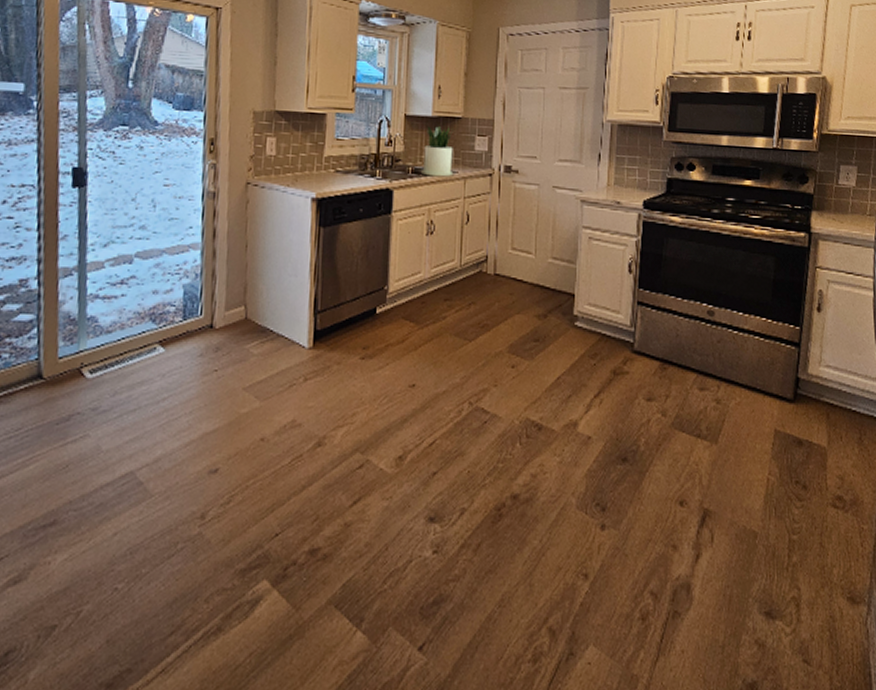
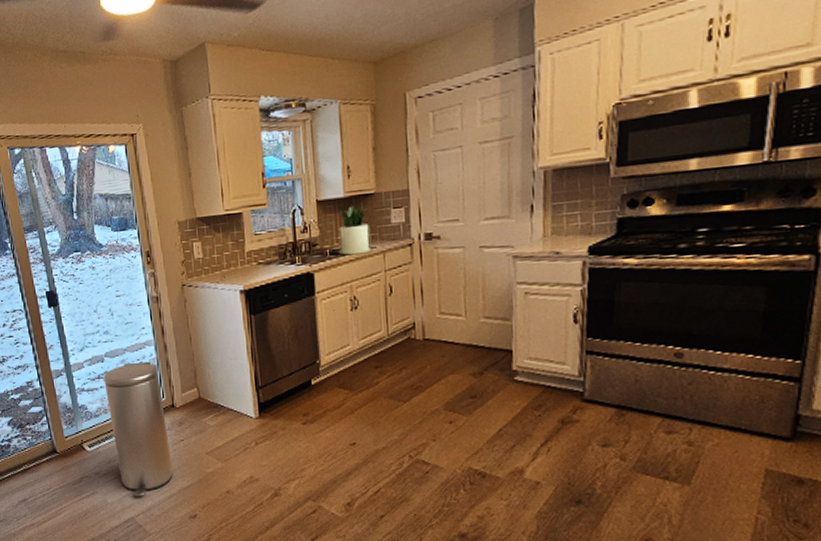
pedal bin: none [125,268,201,443] -> present [103,361,173,496]

